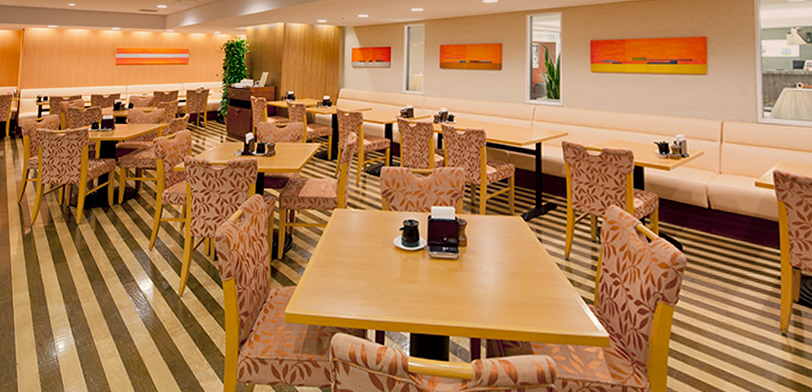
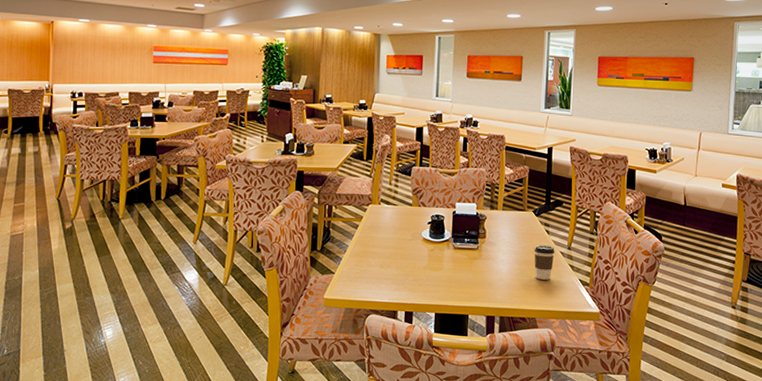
coffee cup: none [524,255,550,296] -> present [534,245,555,280]

